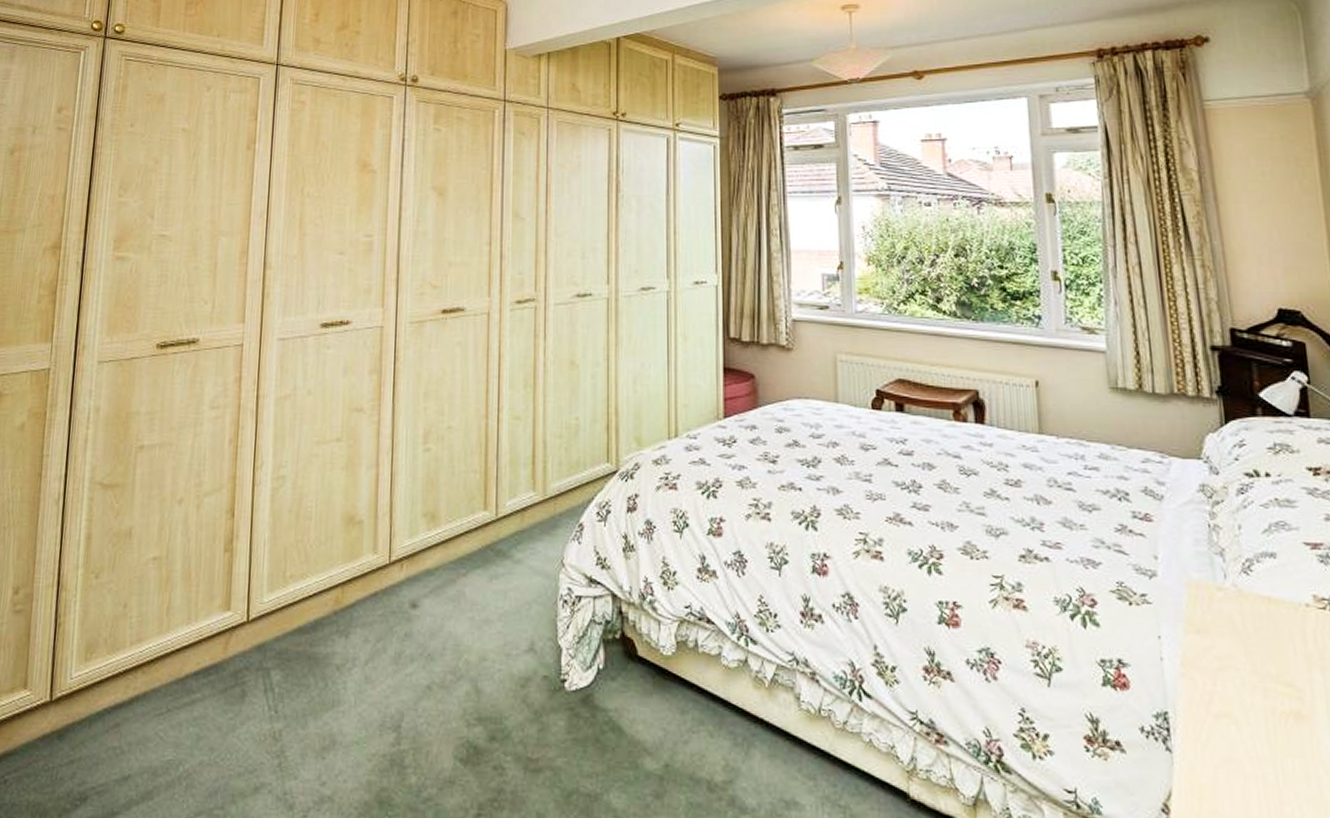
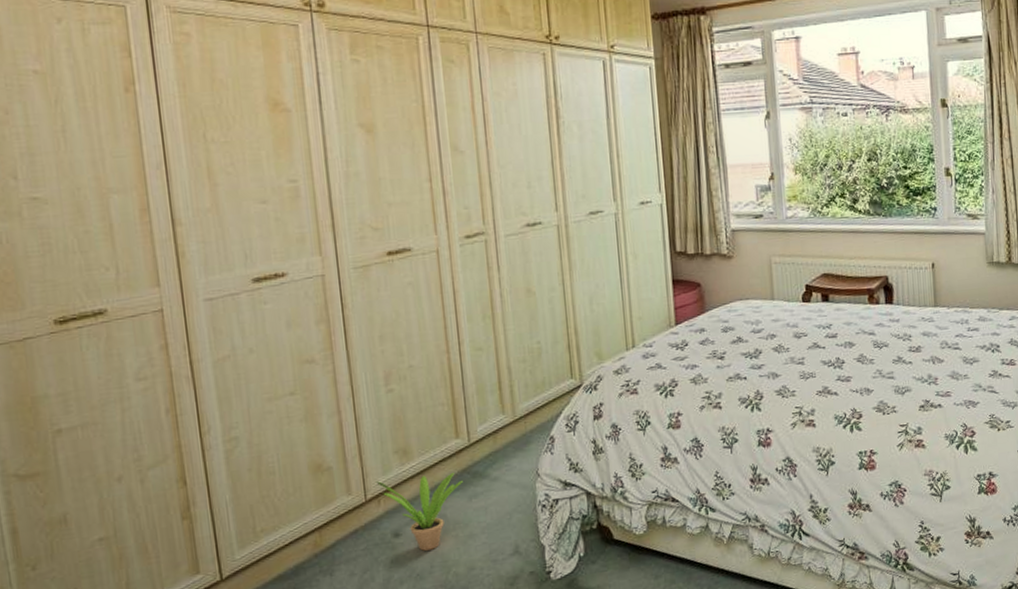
potted plant: none [401,543,486,629] -> present [375,472,463,551]

